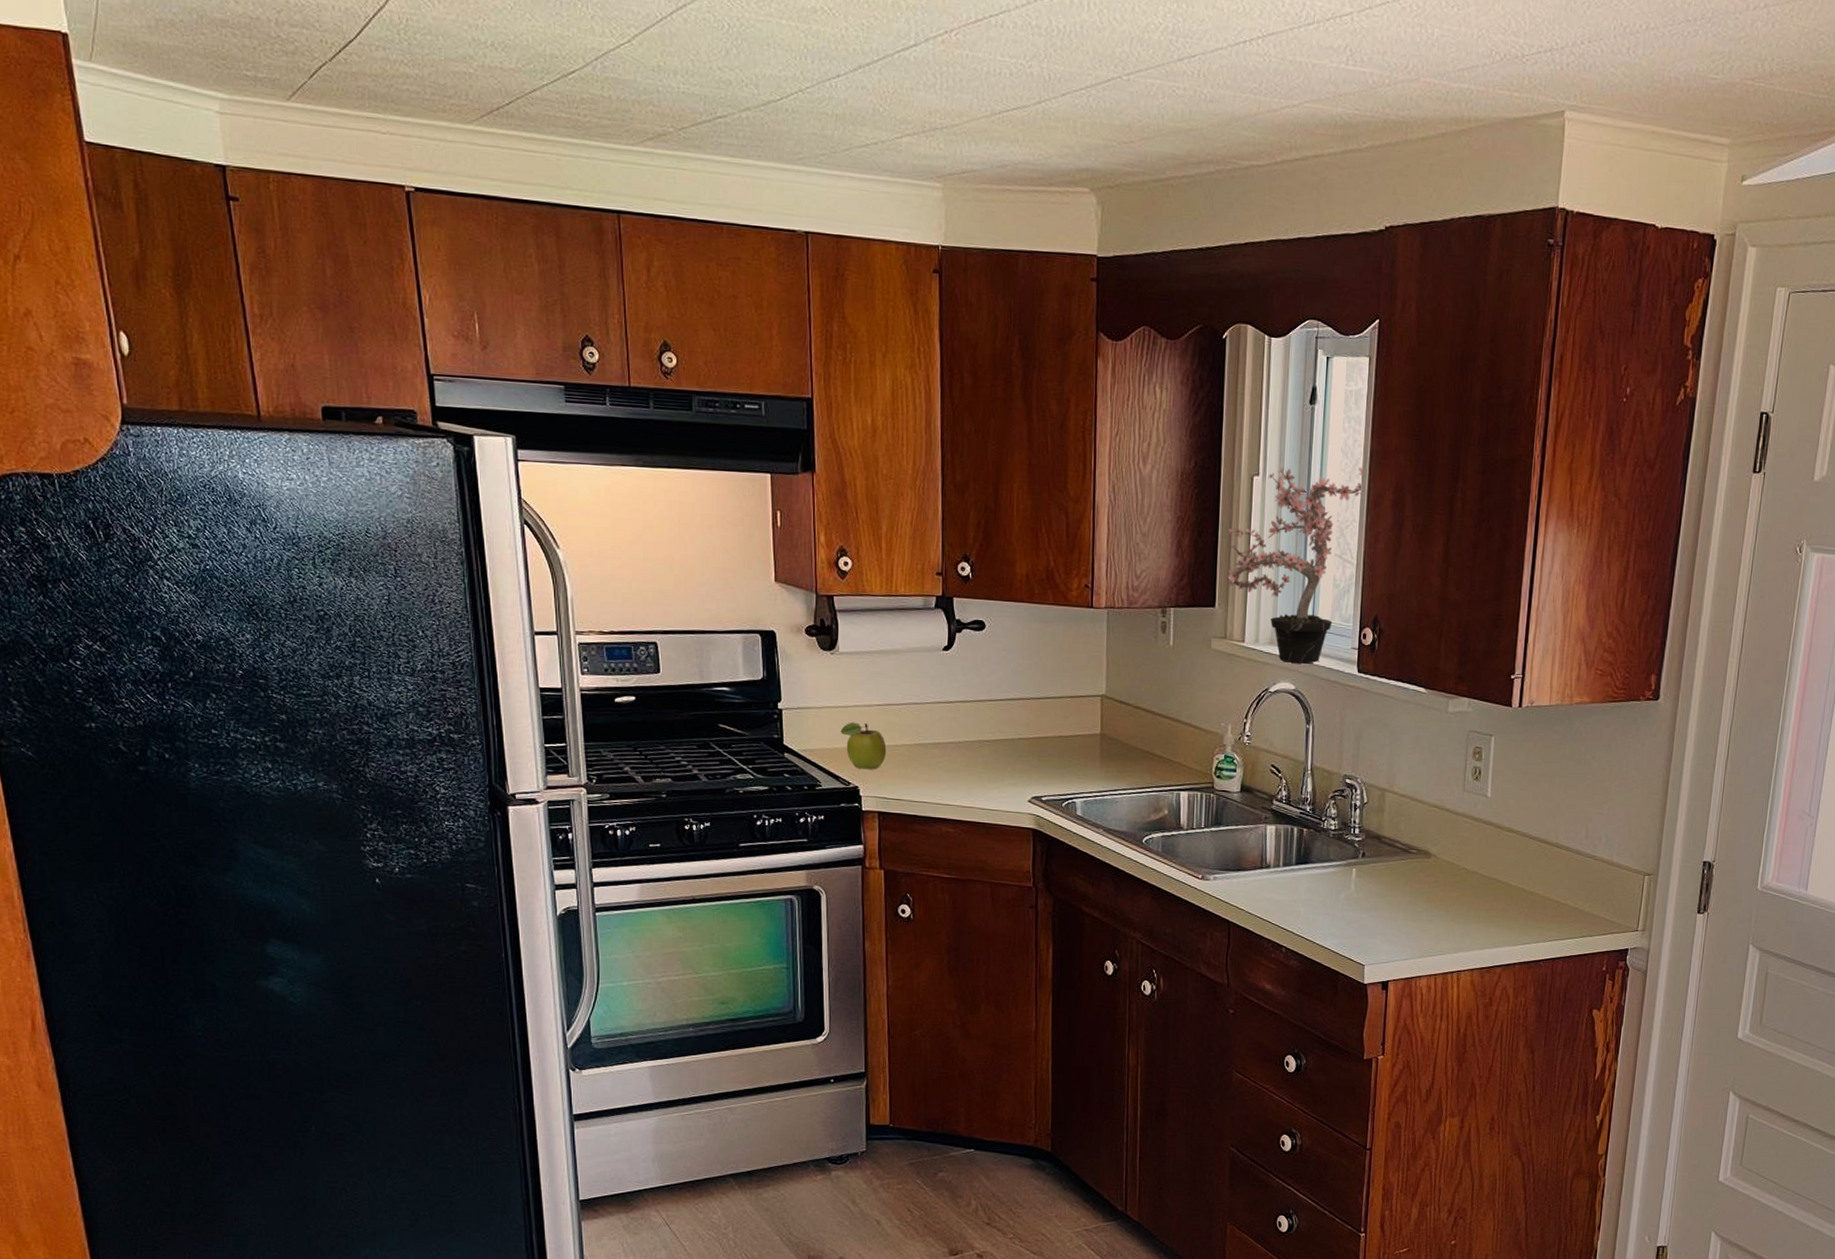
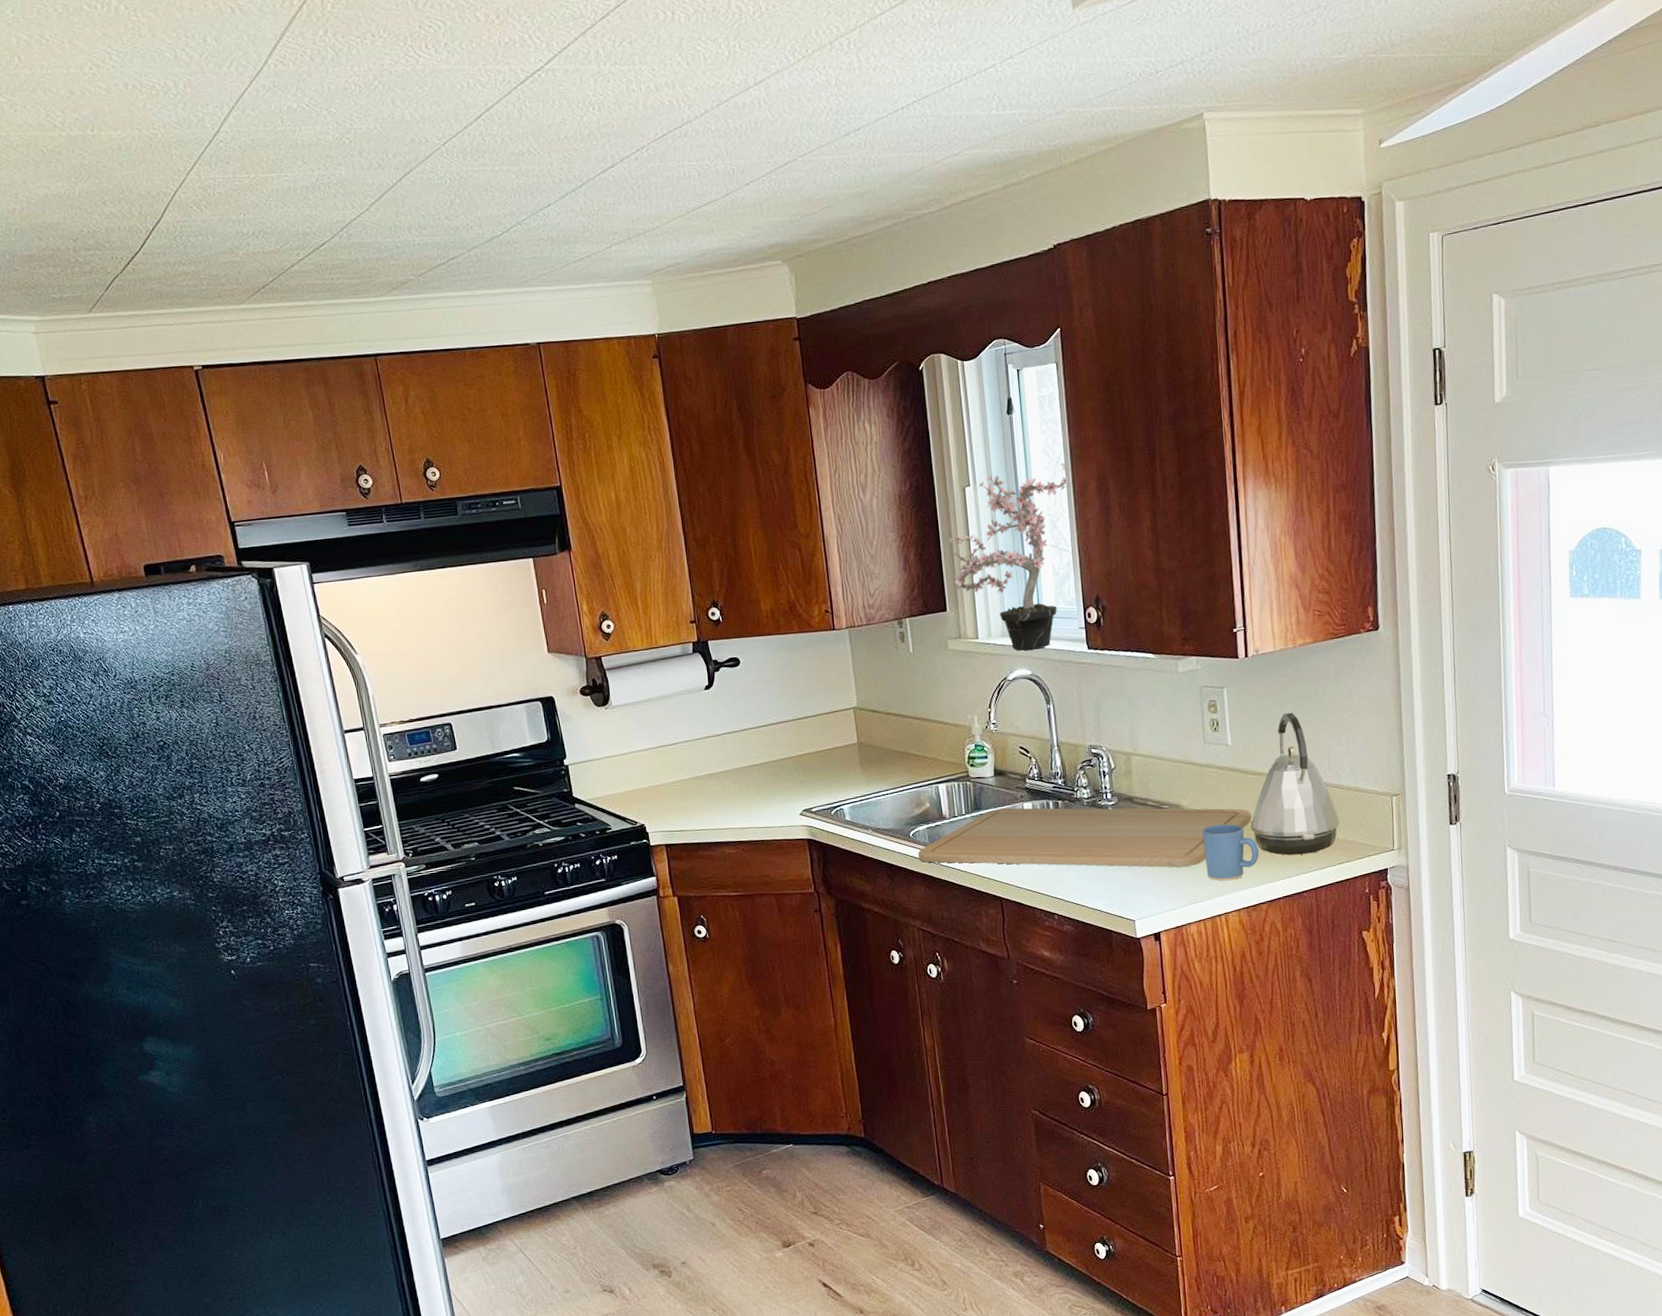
fruit: present [840,722,887,770] -> none [622,766,666,809]
chopping board: none [1148,827,1501,917] -> present [918,808,1252,868]
mug: none [1445,878,1503,938] -> present [1202,823,1260,881]
kettle: none [1497,772,1589,922] -> present [1250,712,1340,855]

